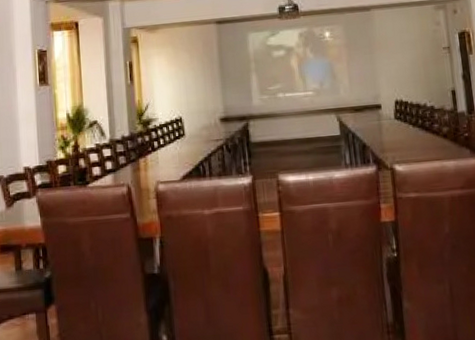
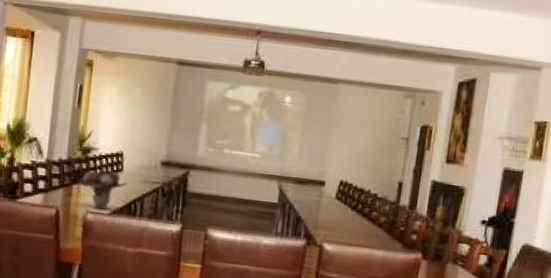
flower arrangement: none [143,136,192,178] -> present [77,168,127,210]

